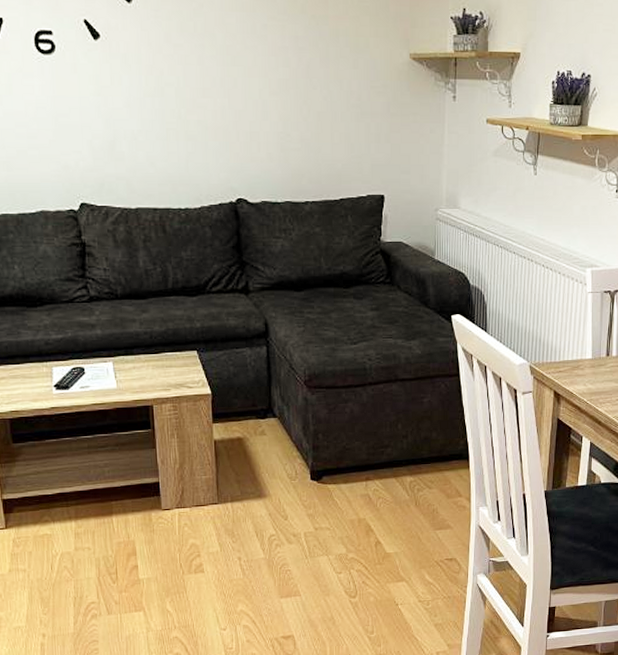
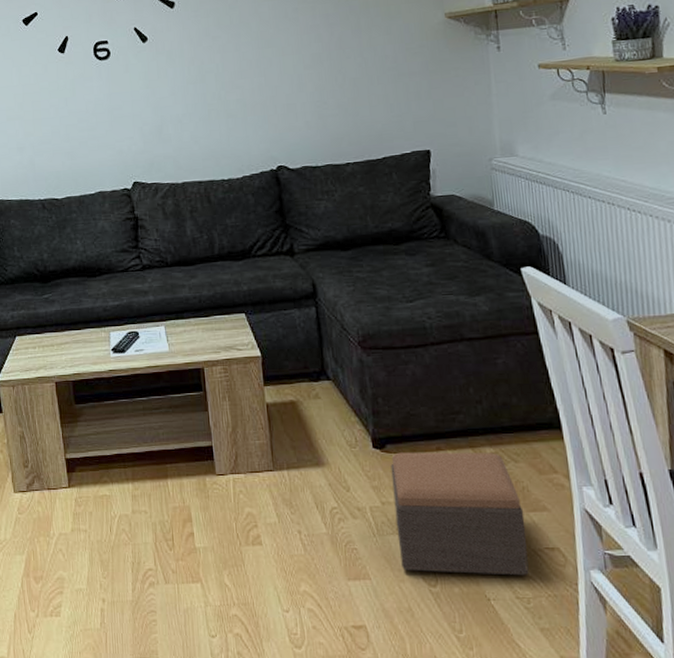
footstool: none [325,481,432,586] -> present [391,452,529,576]

